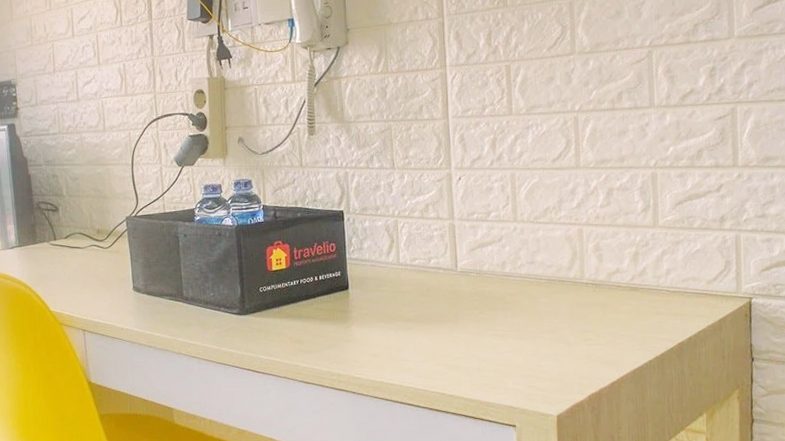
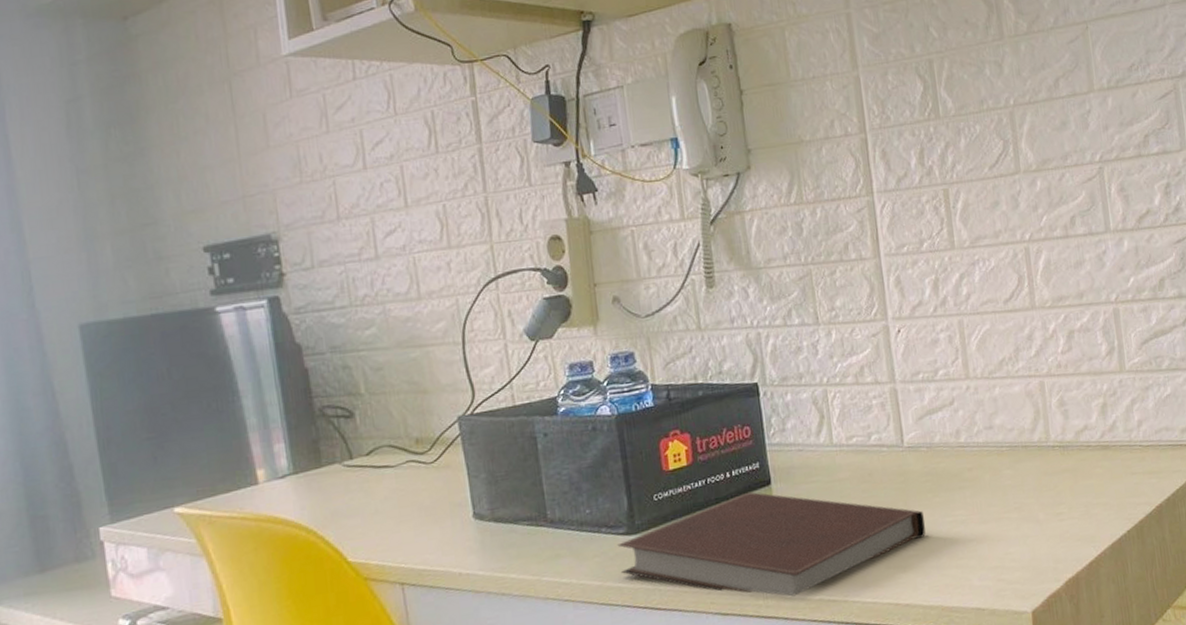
notebook: none [231,293,471,377] -> present [617,492,926,597]

